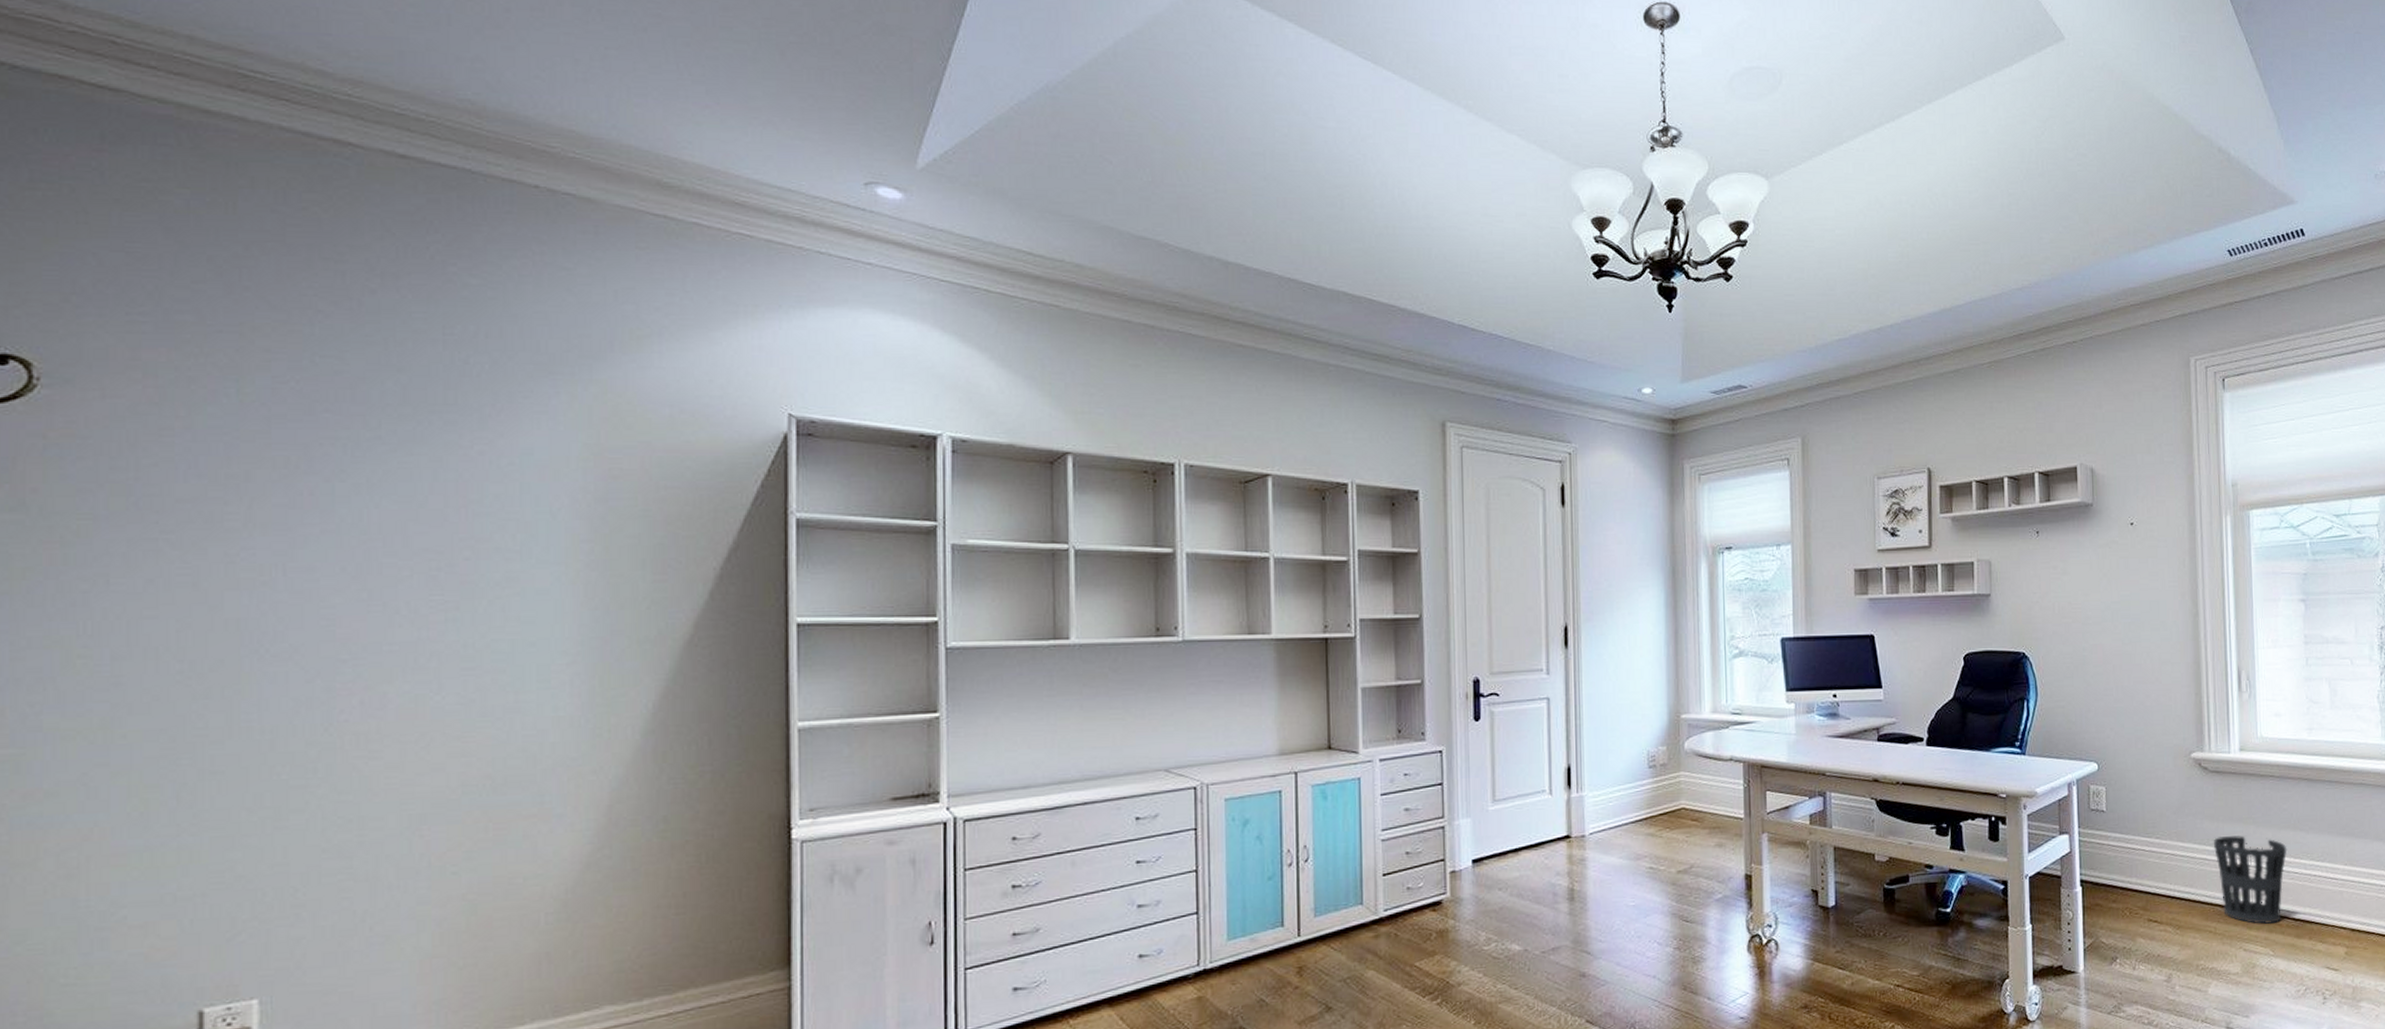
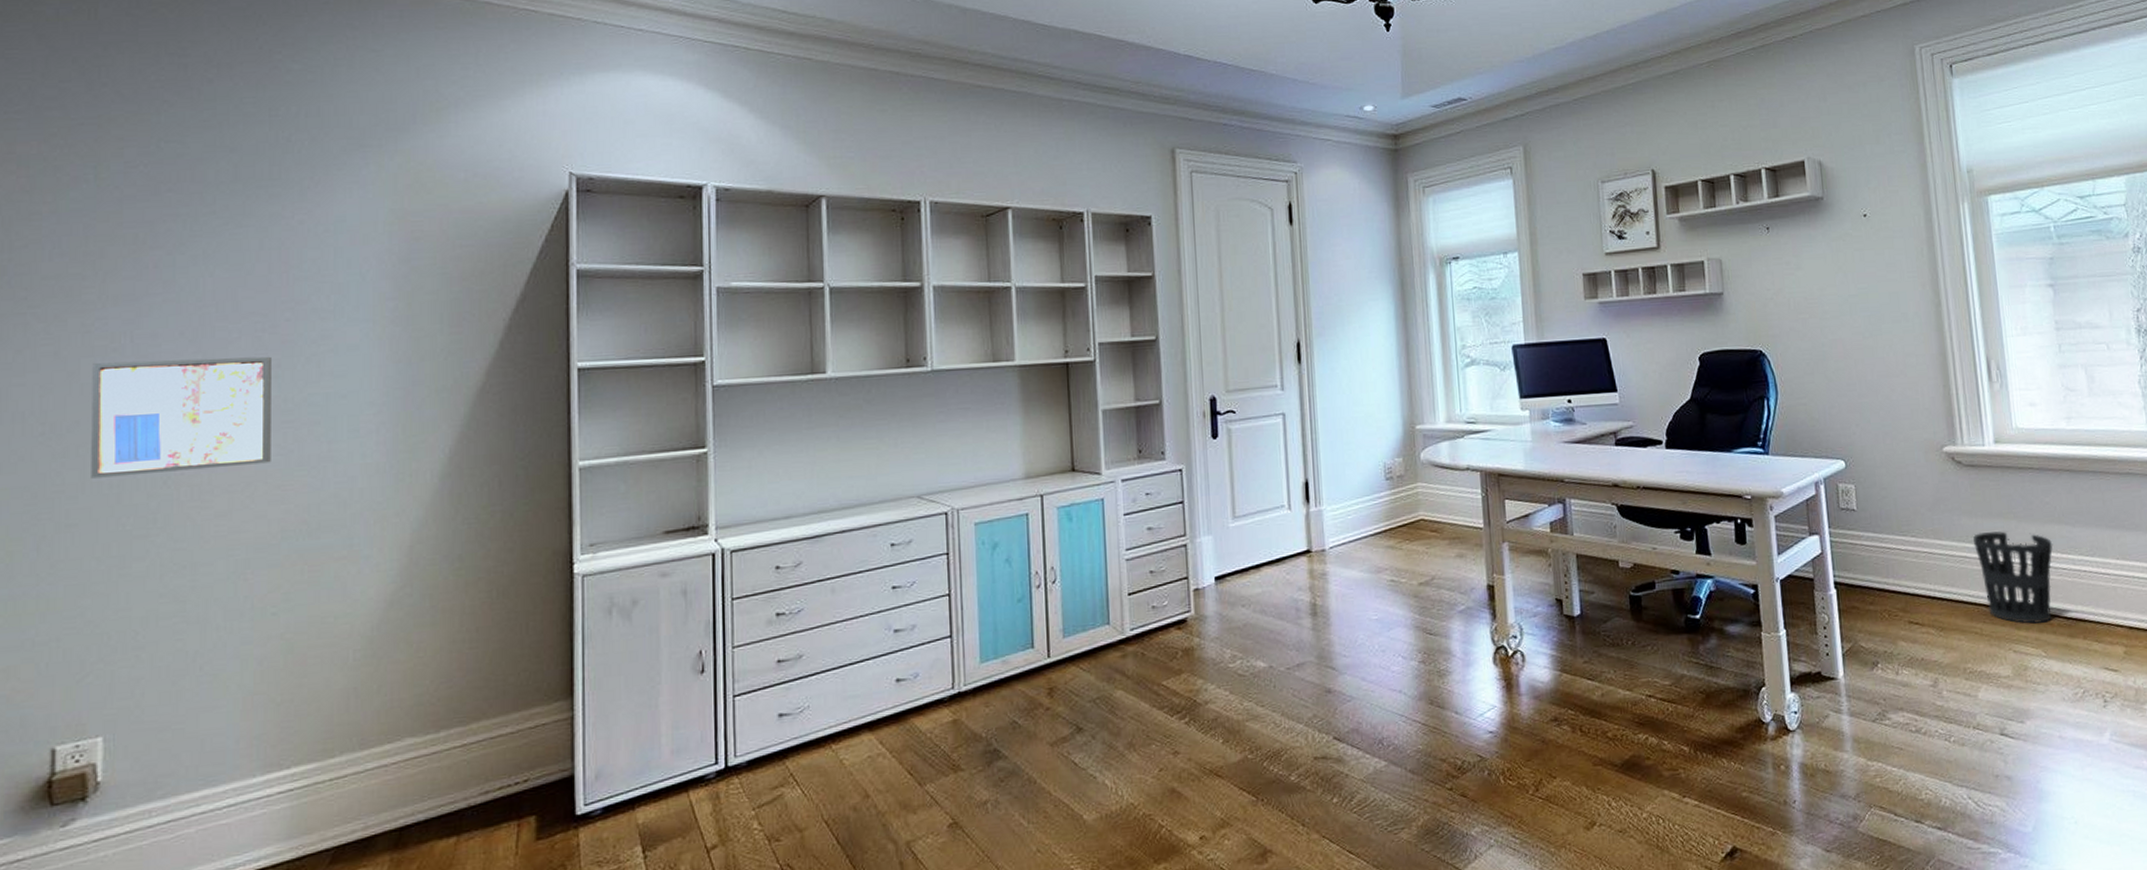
wall art: none [238,596,449,723] -> present [91,356,271,479]

